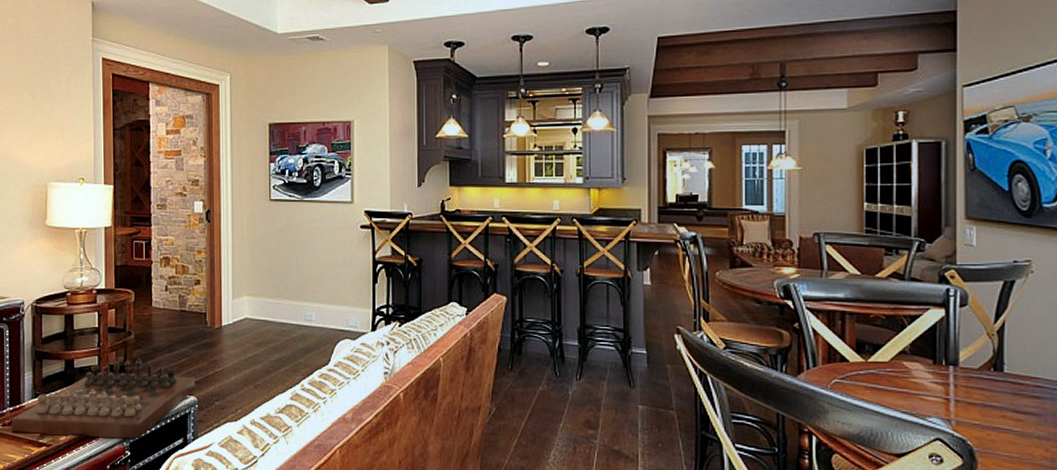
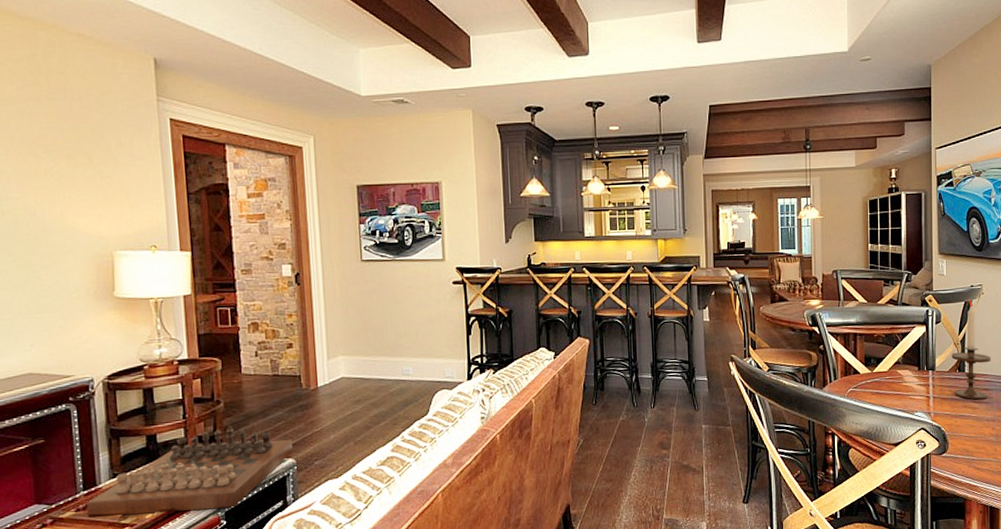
candlestick: none [983,278,1044,411] -> present [952,299,991,401]

